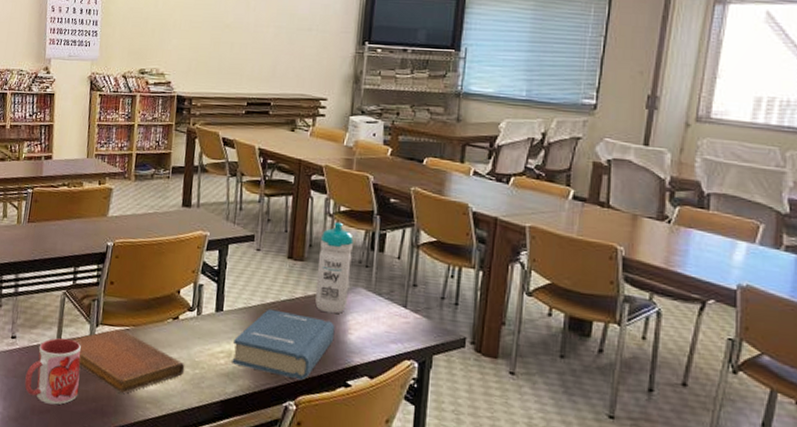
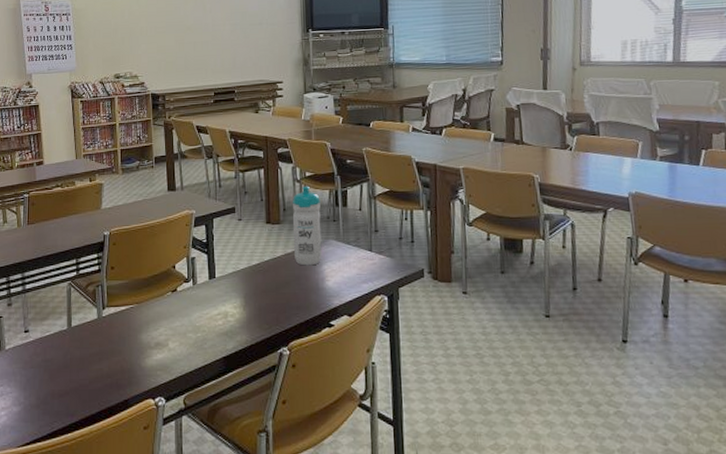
mug: present [24,337,81,405] -> none [42,324,94,387]
notebook: present [71,328,185,393] -> none [81,308,188,365]
hardback book: present [232,309,335,381] -> none [228,269,315,328]

